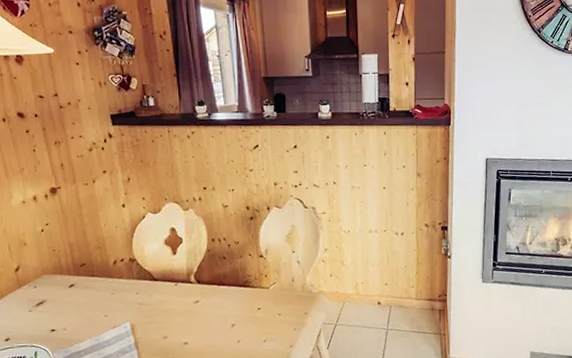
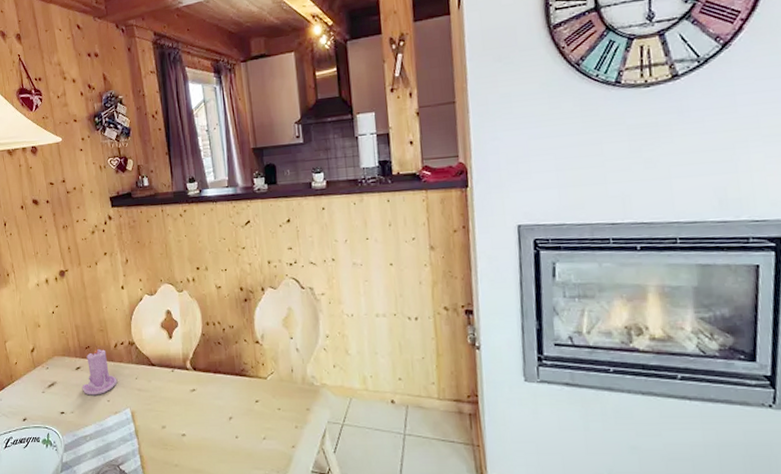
candle: none [76,264,117,312] -> present [82,347,118,396]

